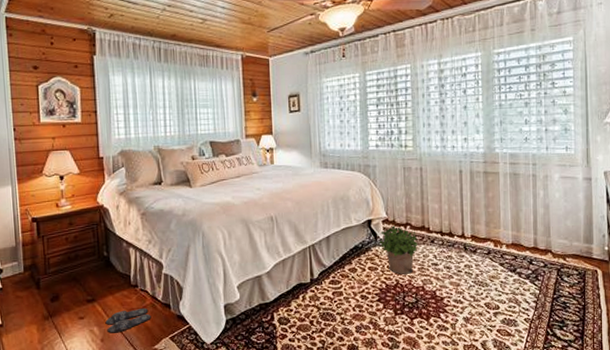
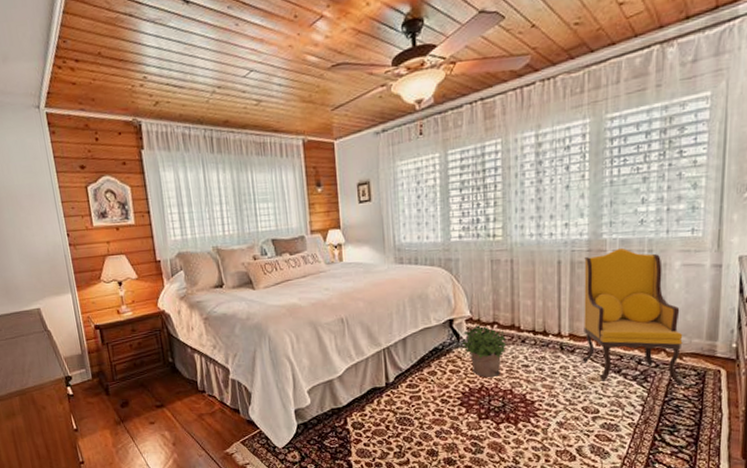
slippers: present [105,307,151,333] -> none [175,412,221,438]
armchair: none [481,161,568,285] -> present [582,247,684,387]

